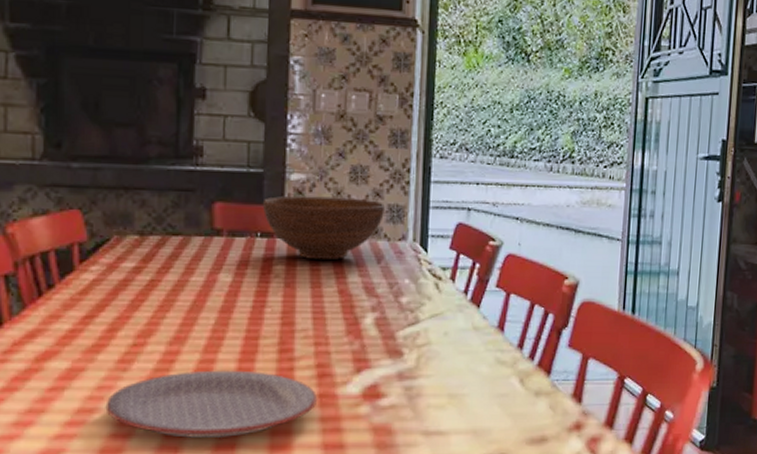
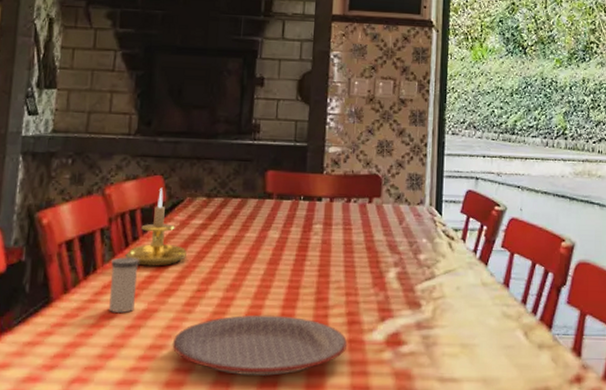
salt shaker: none [21,307,57,375] -> present [109,256,139,314]
candle holder: none [38,224,117,318] -> present [125,187,187,267]
fruit bowl: present [262,195,386,261] -> none [305,165,407,221]

